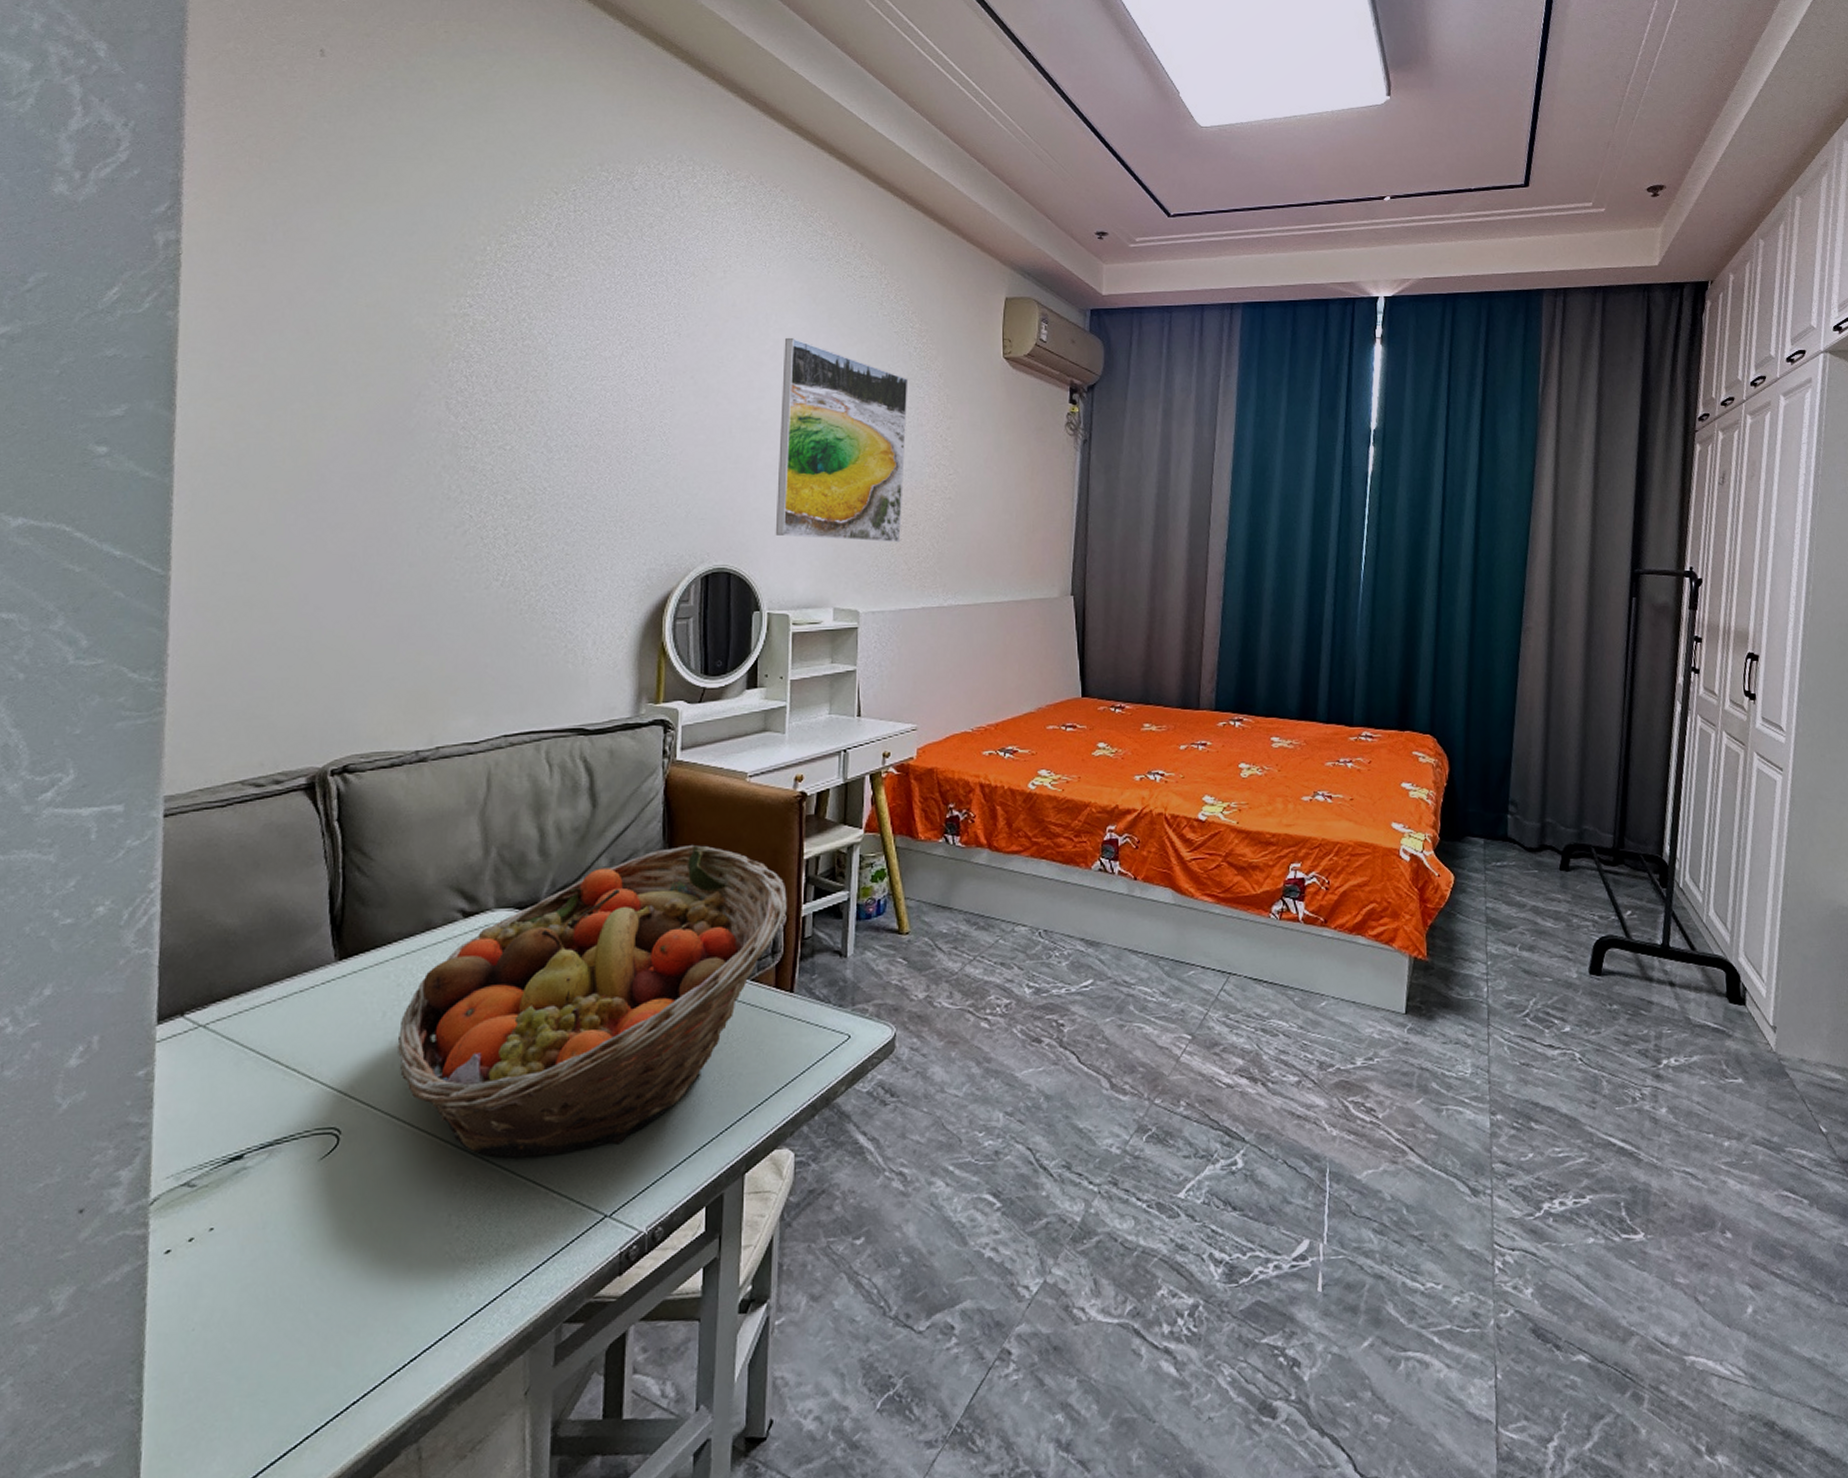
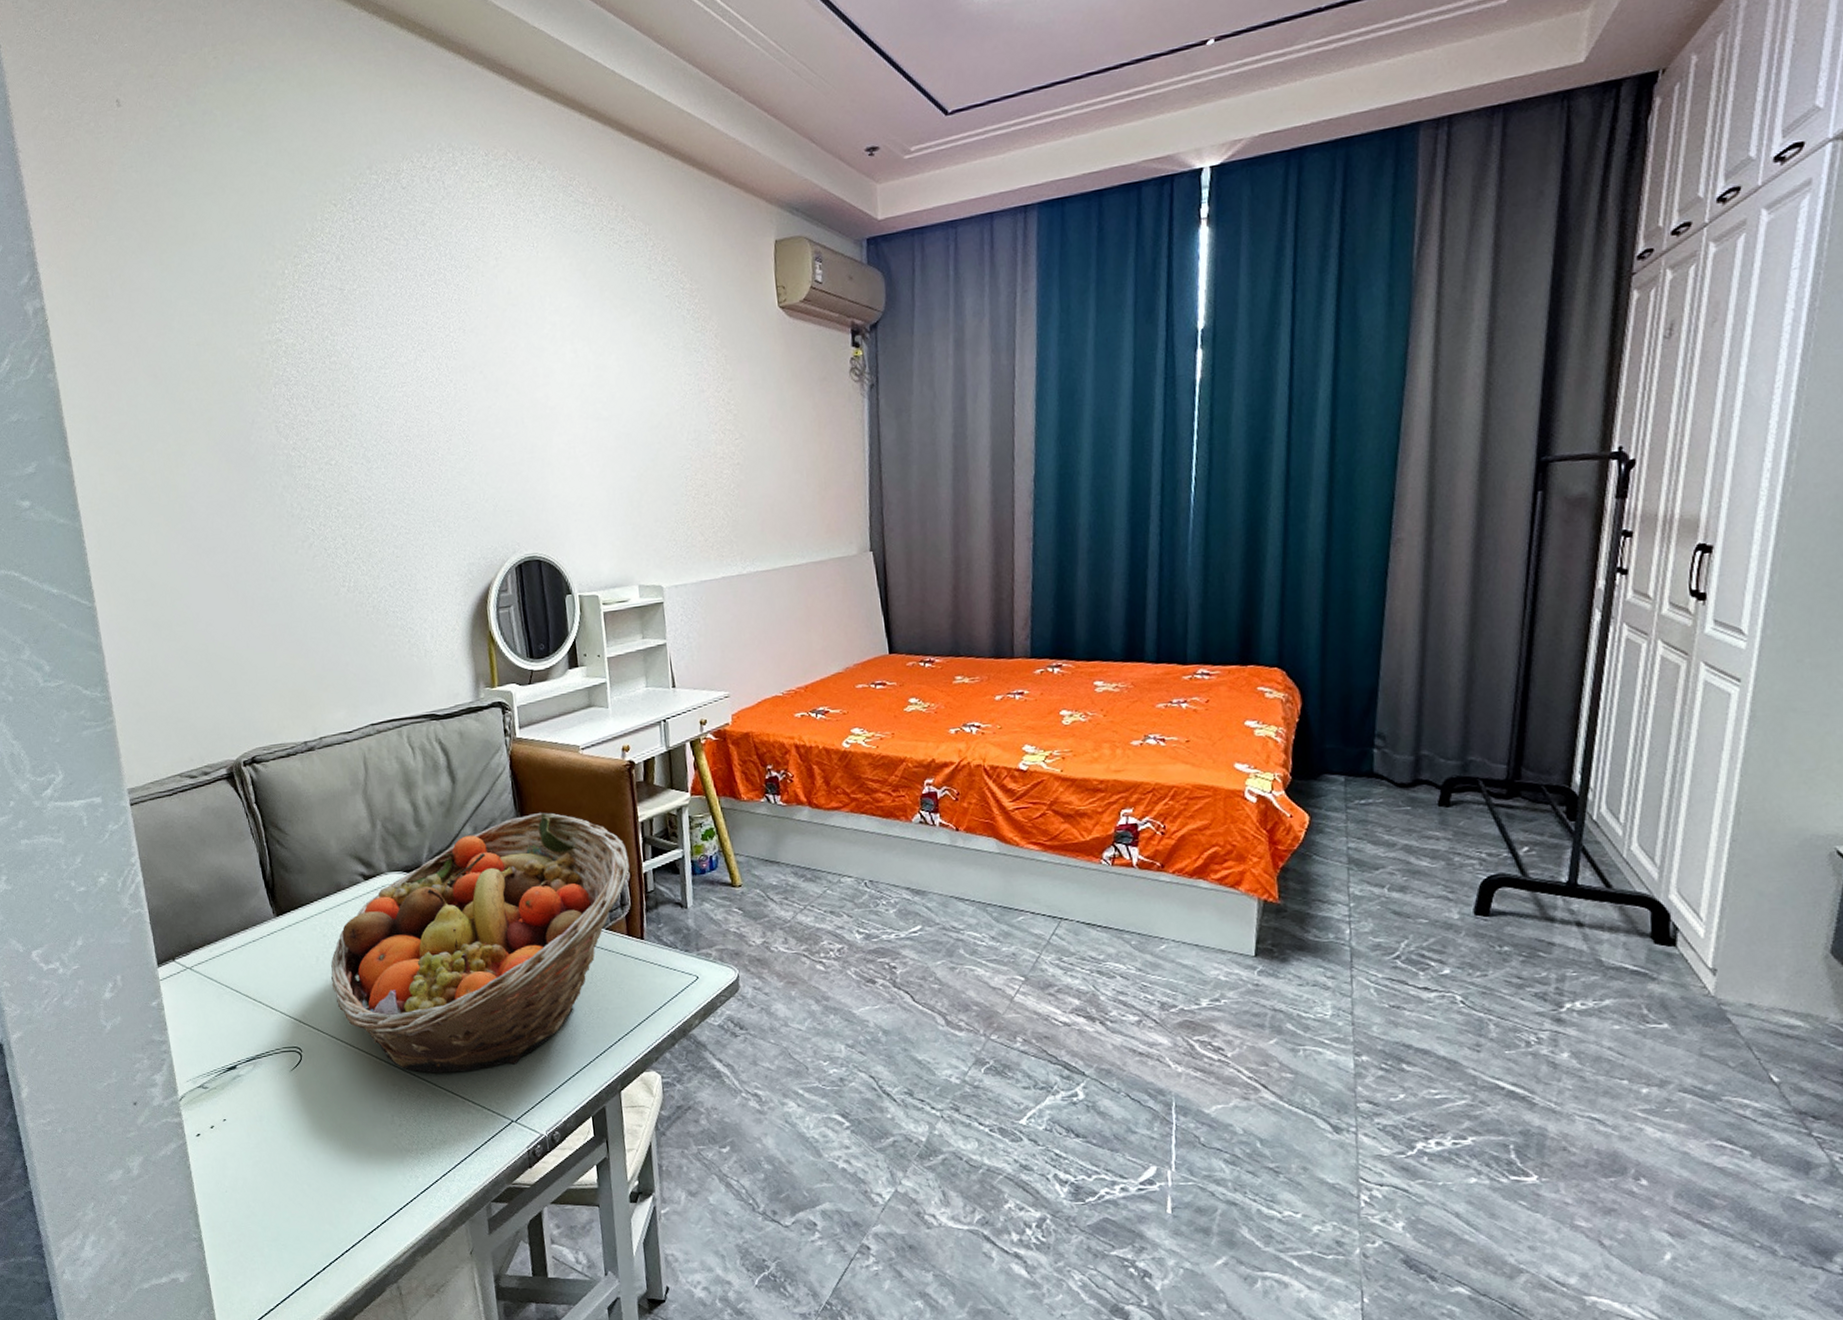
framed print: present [775,337,909,543] -> none [561,317,695,520]

